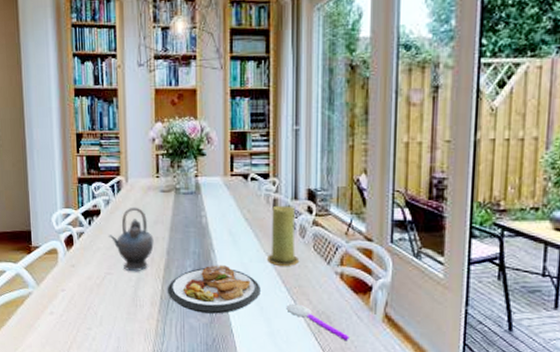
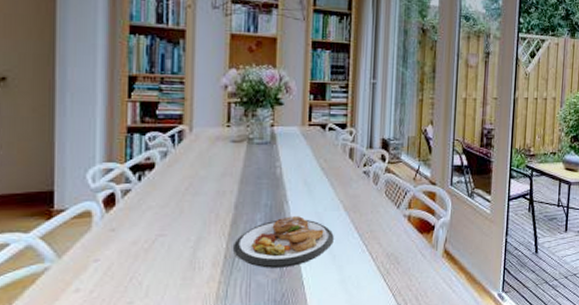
teapot: present [108,207,154,272] -> none [162,158,220,231]
candle: present [266,205,300,266] -> none [341,154,372,213]
spoon: present [286,303,349,340] -> none [358,248,414,278]

